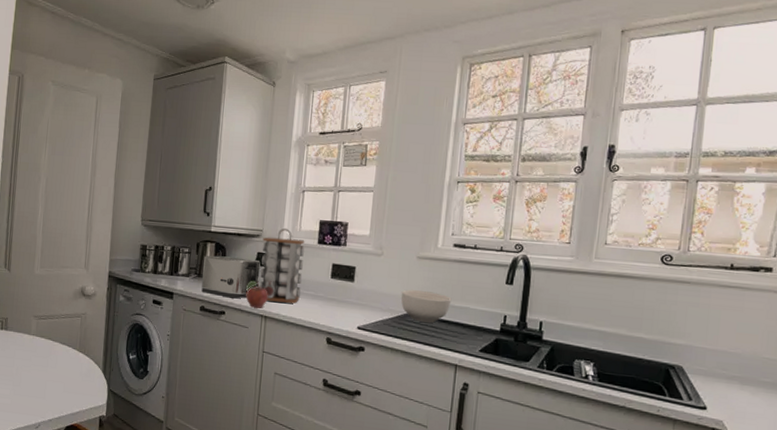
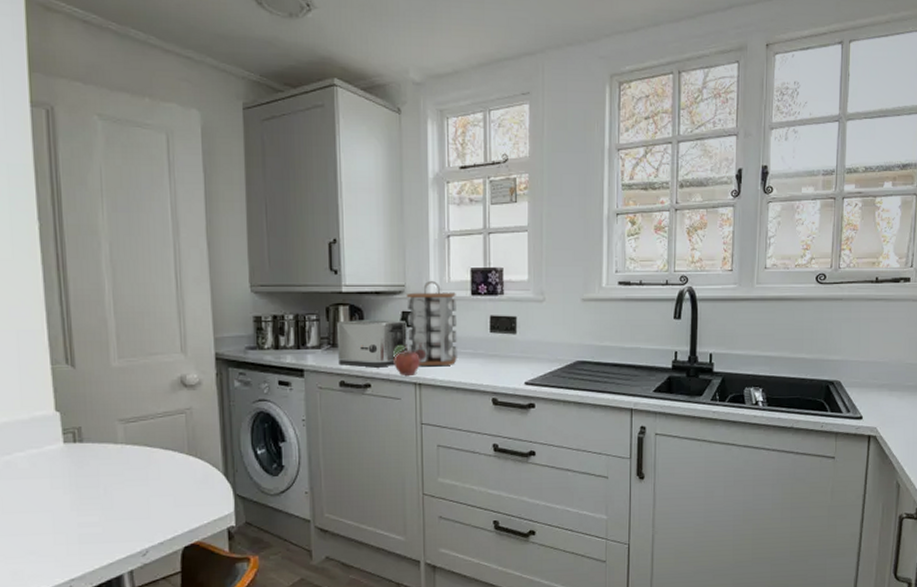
bowl: present [401,289,452,323] -> none [568,335,621,368]

